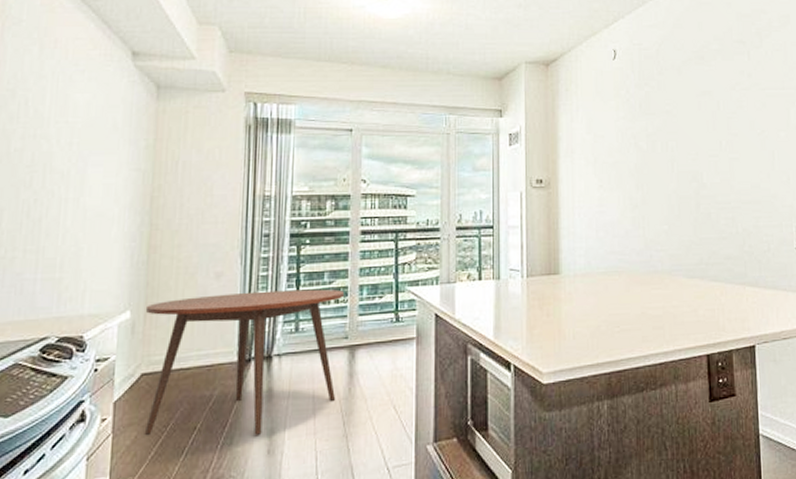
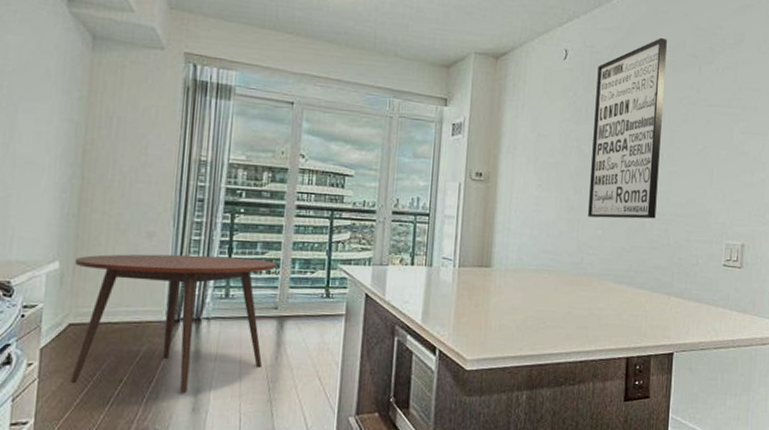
wall art: none [648,29,721,213] -> present [588,38,667,219]

